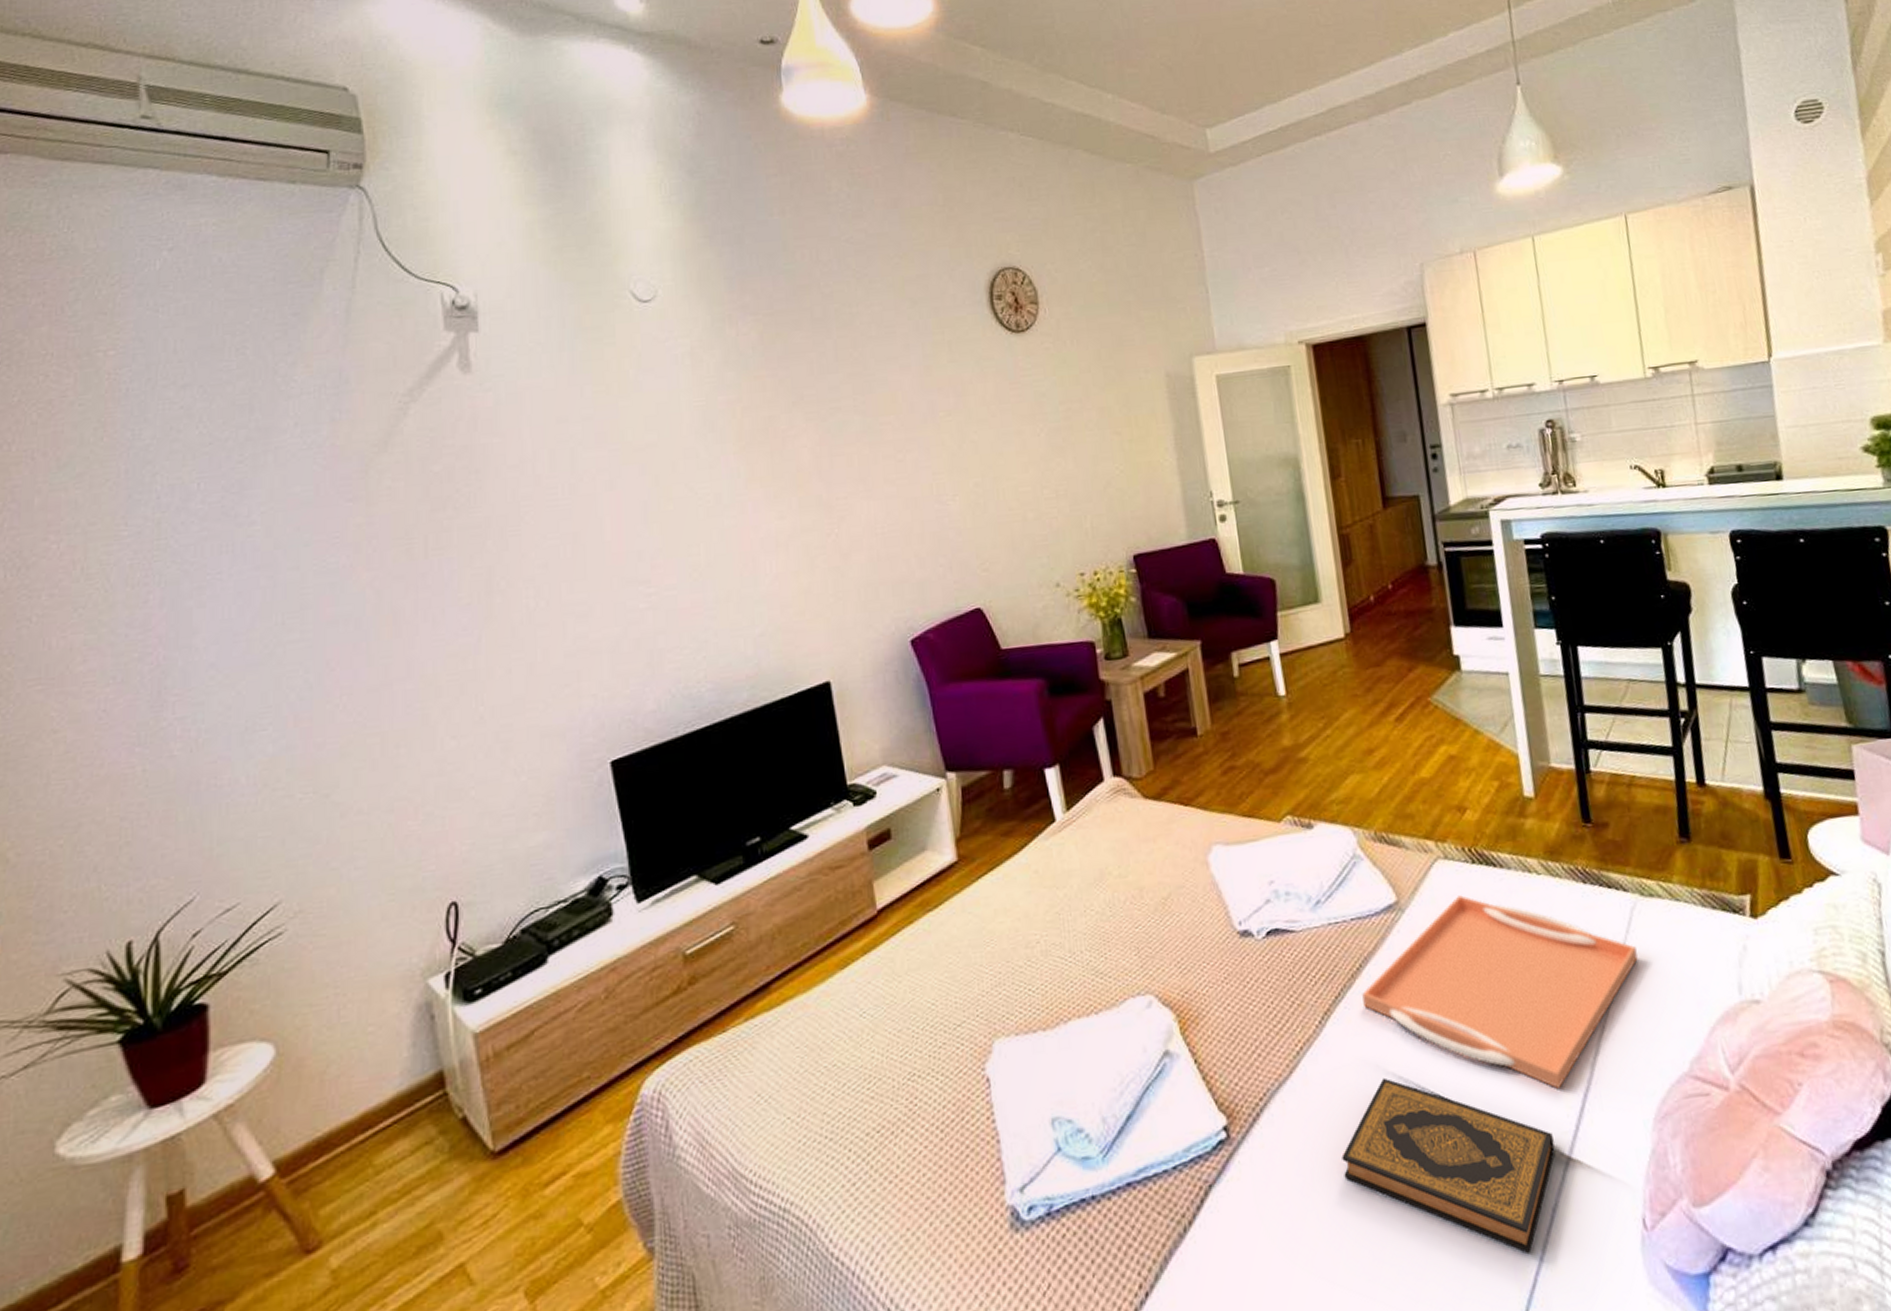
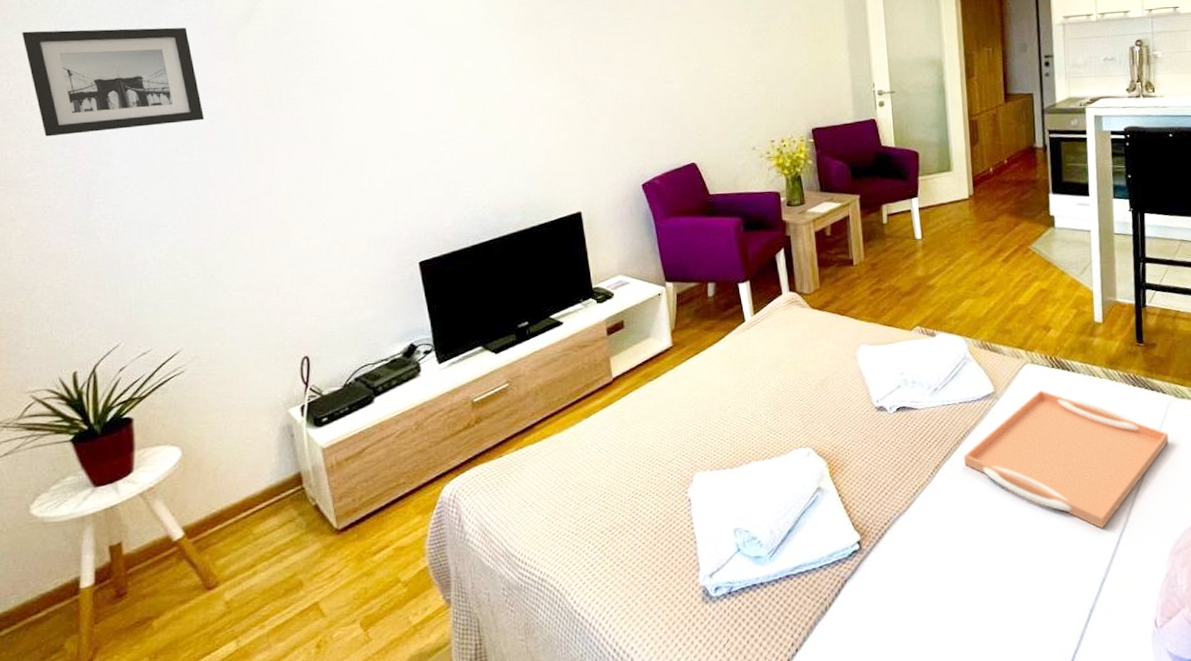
wall art: none [80,460,323,615] -> present [22,27,205,137]
hardback book: present [1342,1077,1555,1253] -> none [941,514,1096,638]

